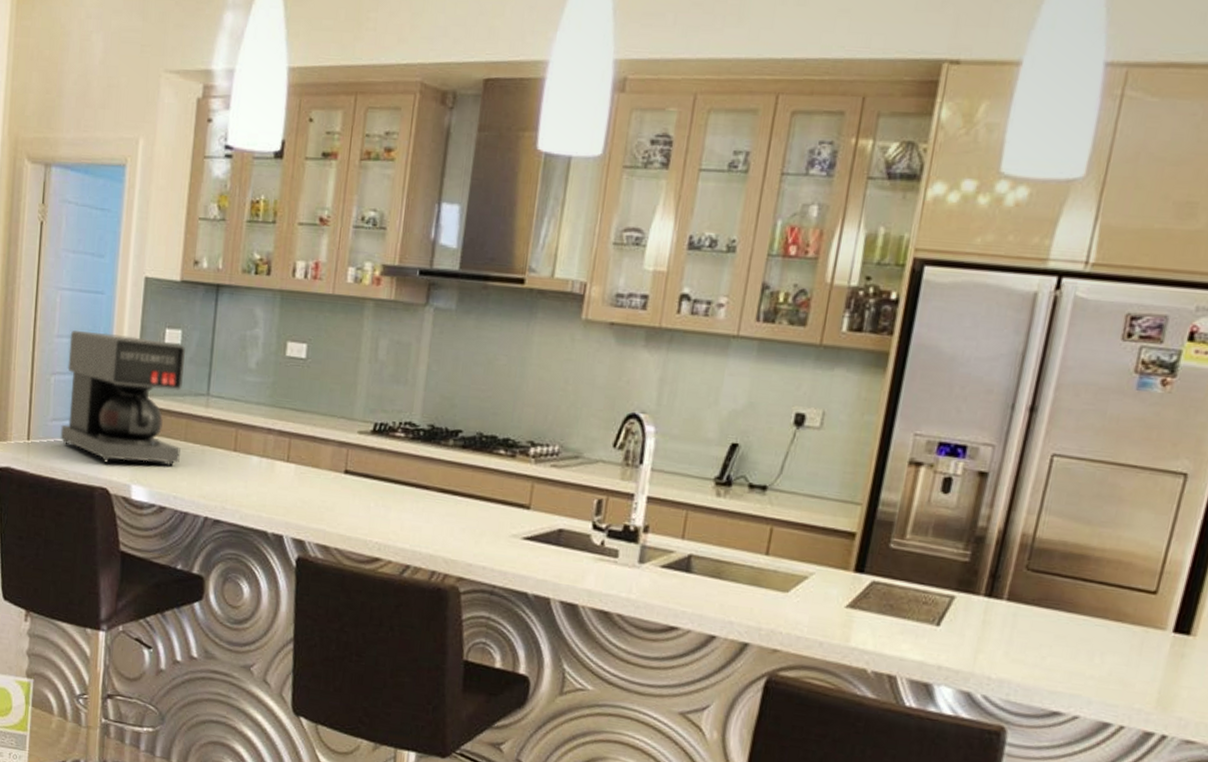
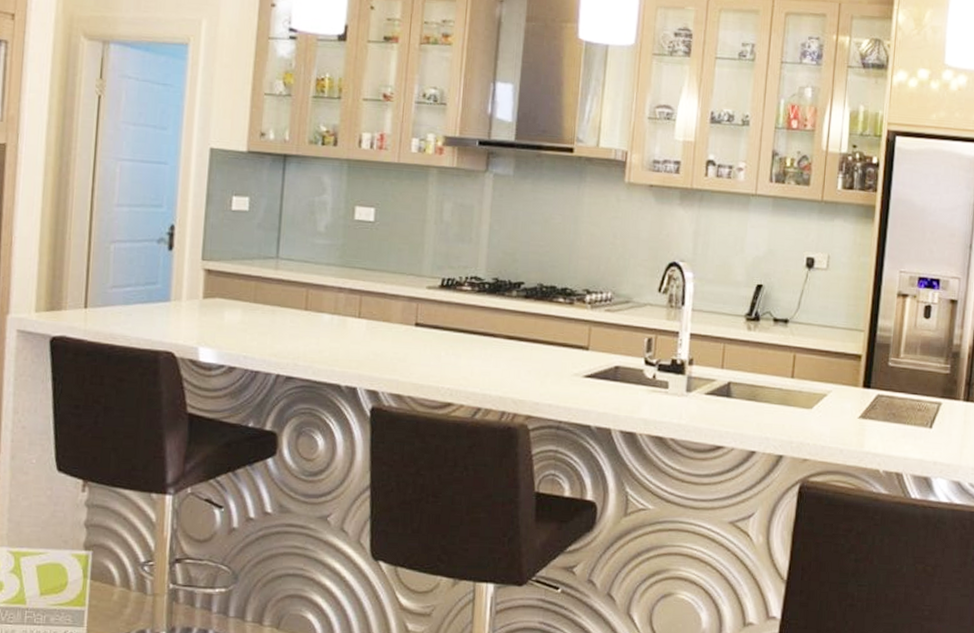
coffee maker: present [60,330,185,467] -> none [121,200,253,328]

